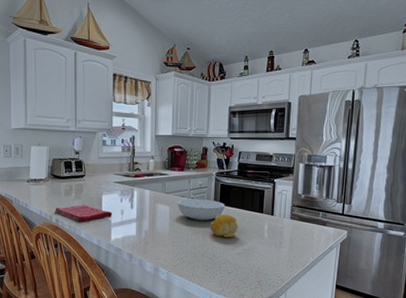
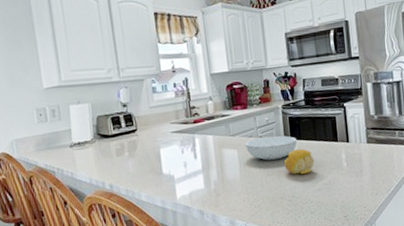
dish towel: present [55,204,113,223] -> none [107,162,175,184]

